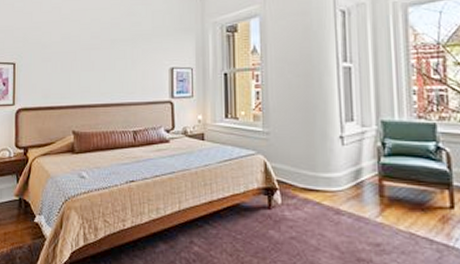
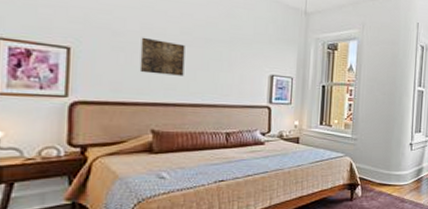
wall art: none [62,46,95,79] -> present [139,37,185,76]

